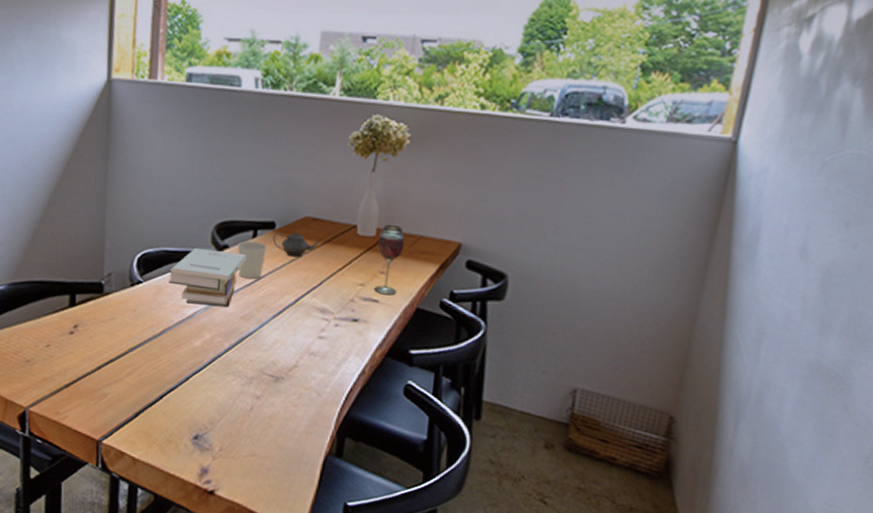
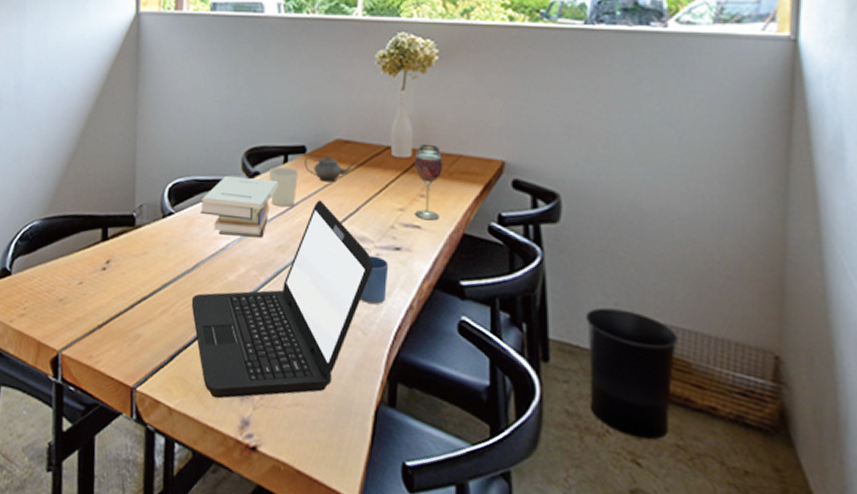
laptop: none [157,274,332,451] -> present [191,200,373,399]
mug: none [317,326,346,370] -> present [360,255,389,305]
waste bin: none [510,374,593,483] -> present [585,307,678,440]

